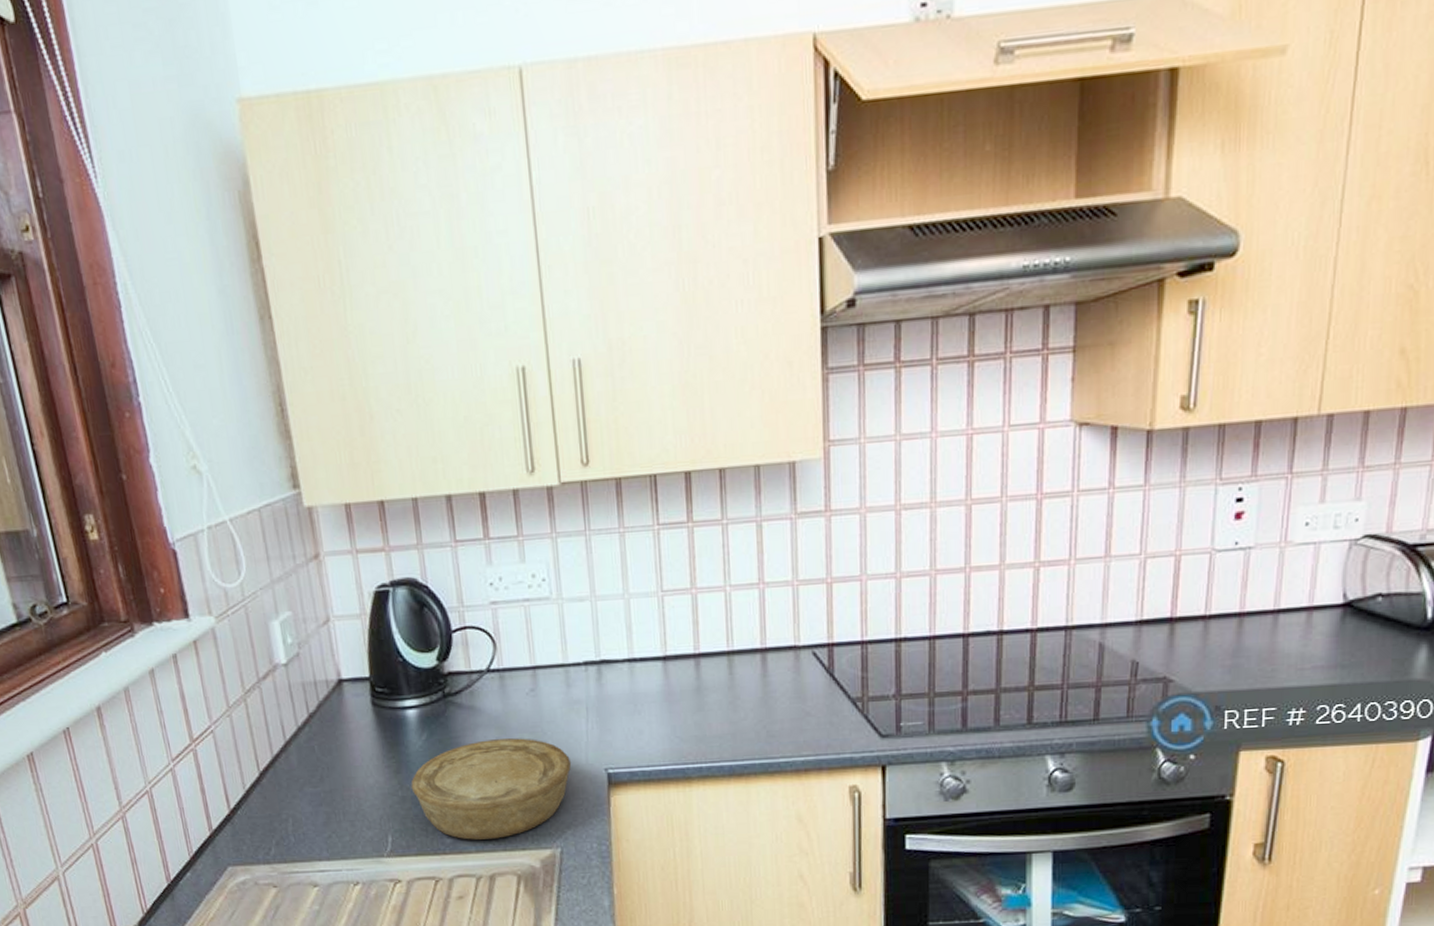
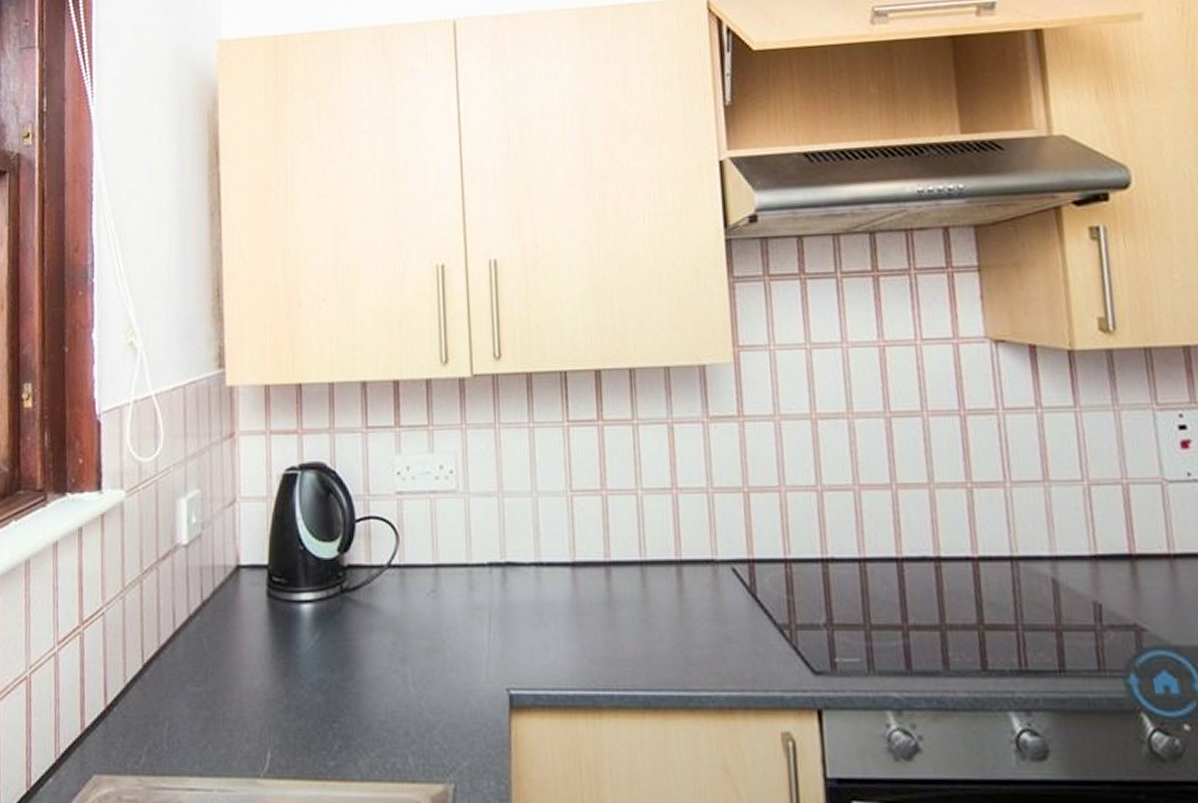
bowl: present [411,738,572,840] -> none [297,645,471,766]

